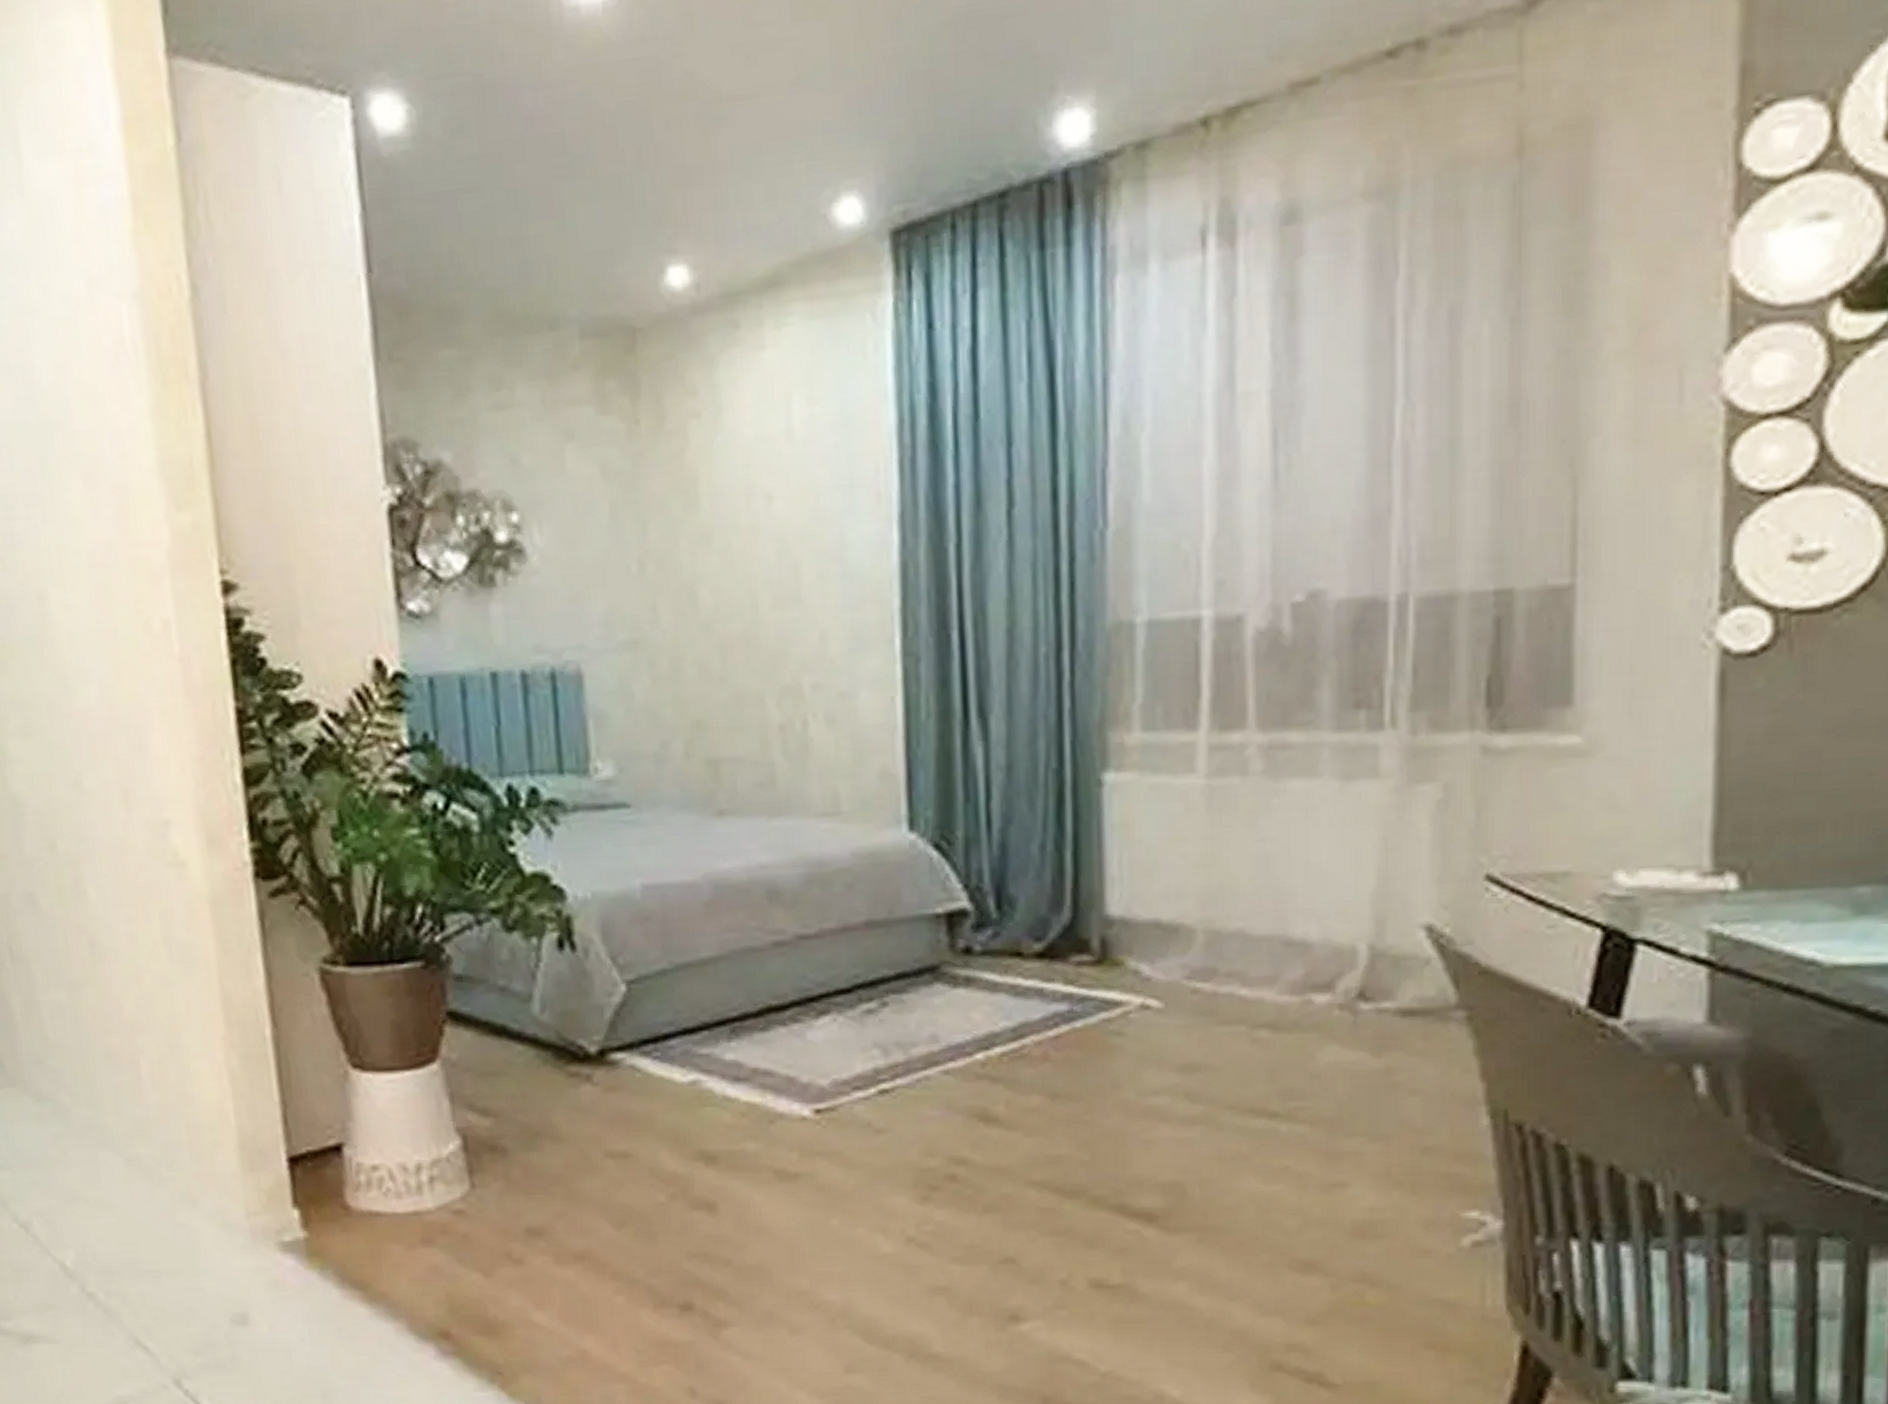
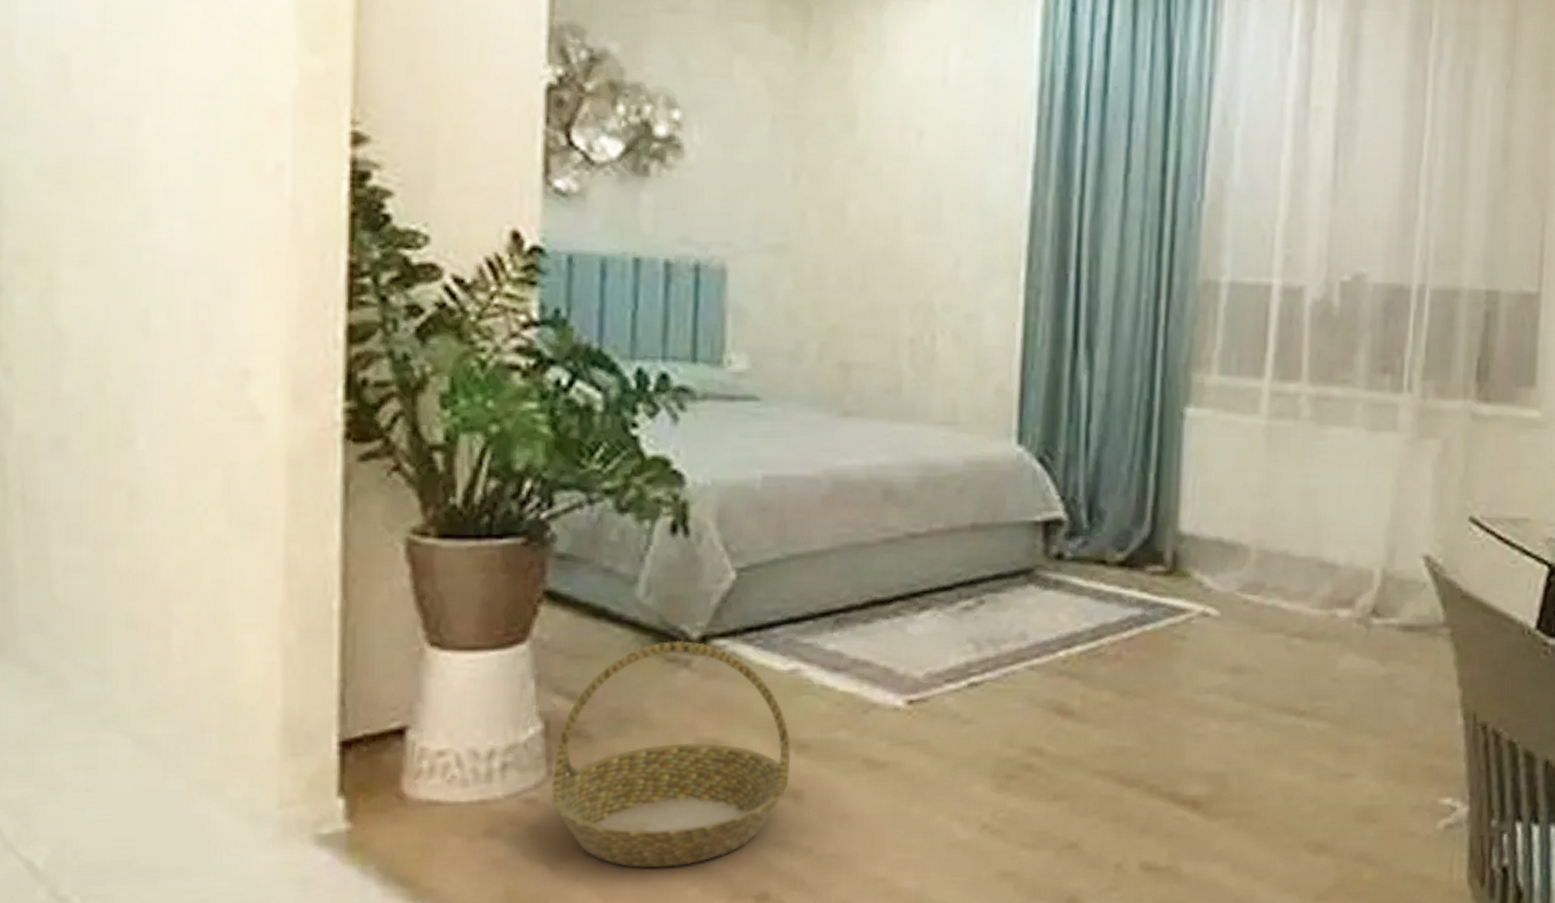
basket: none [475,1055,702,1276] -> present [550,640,792,867]

